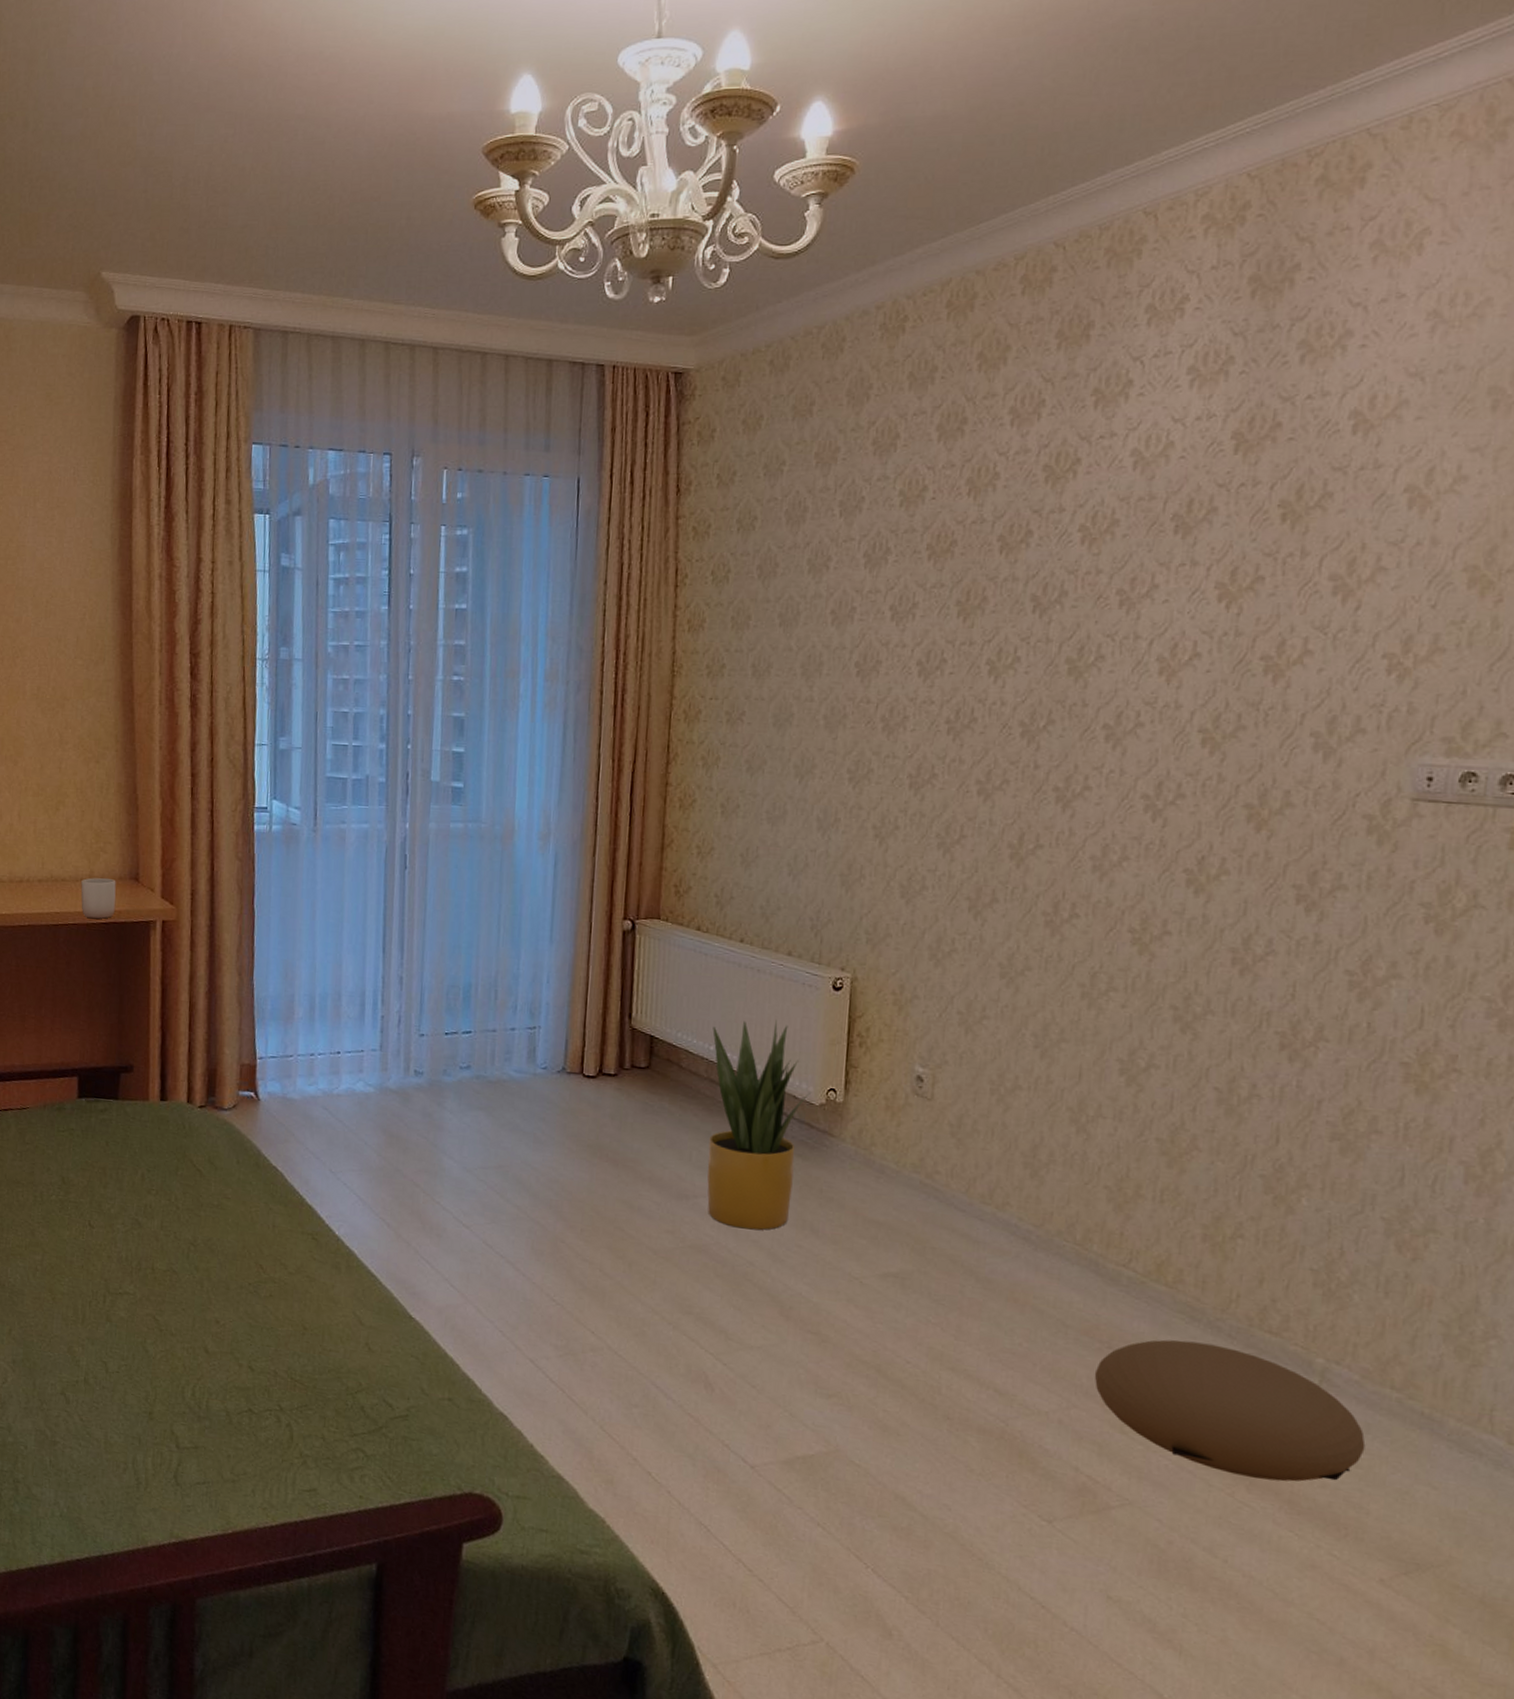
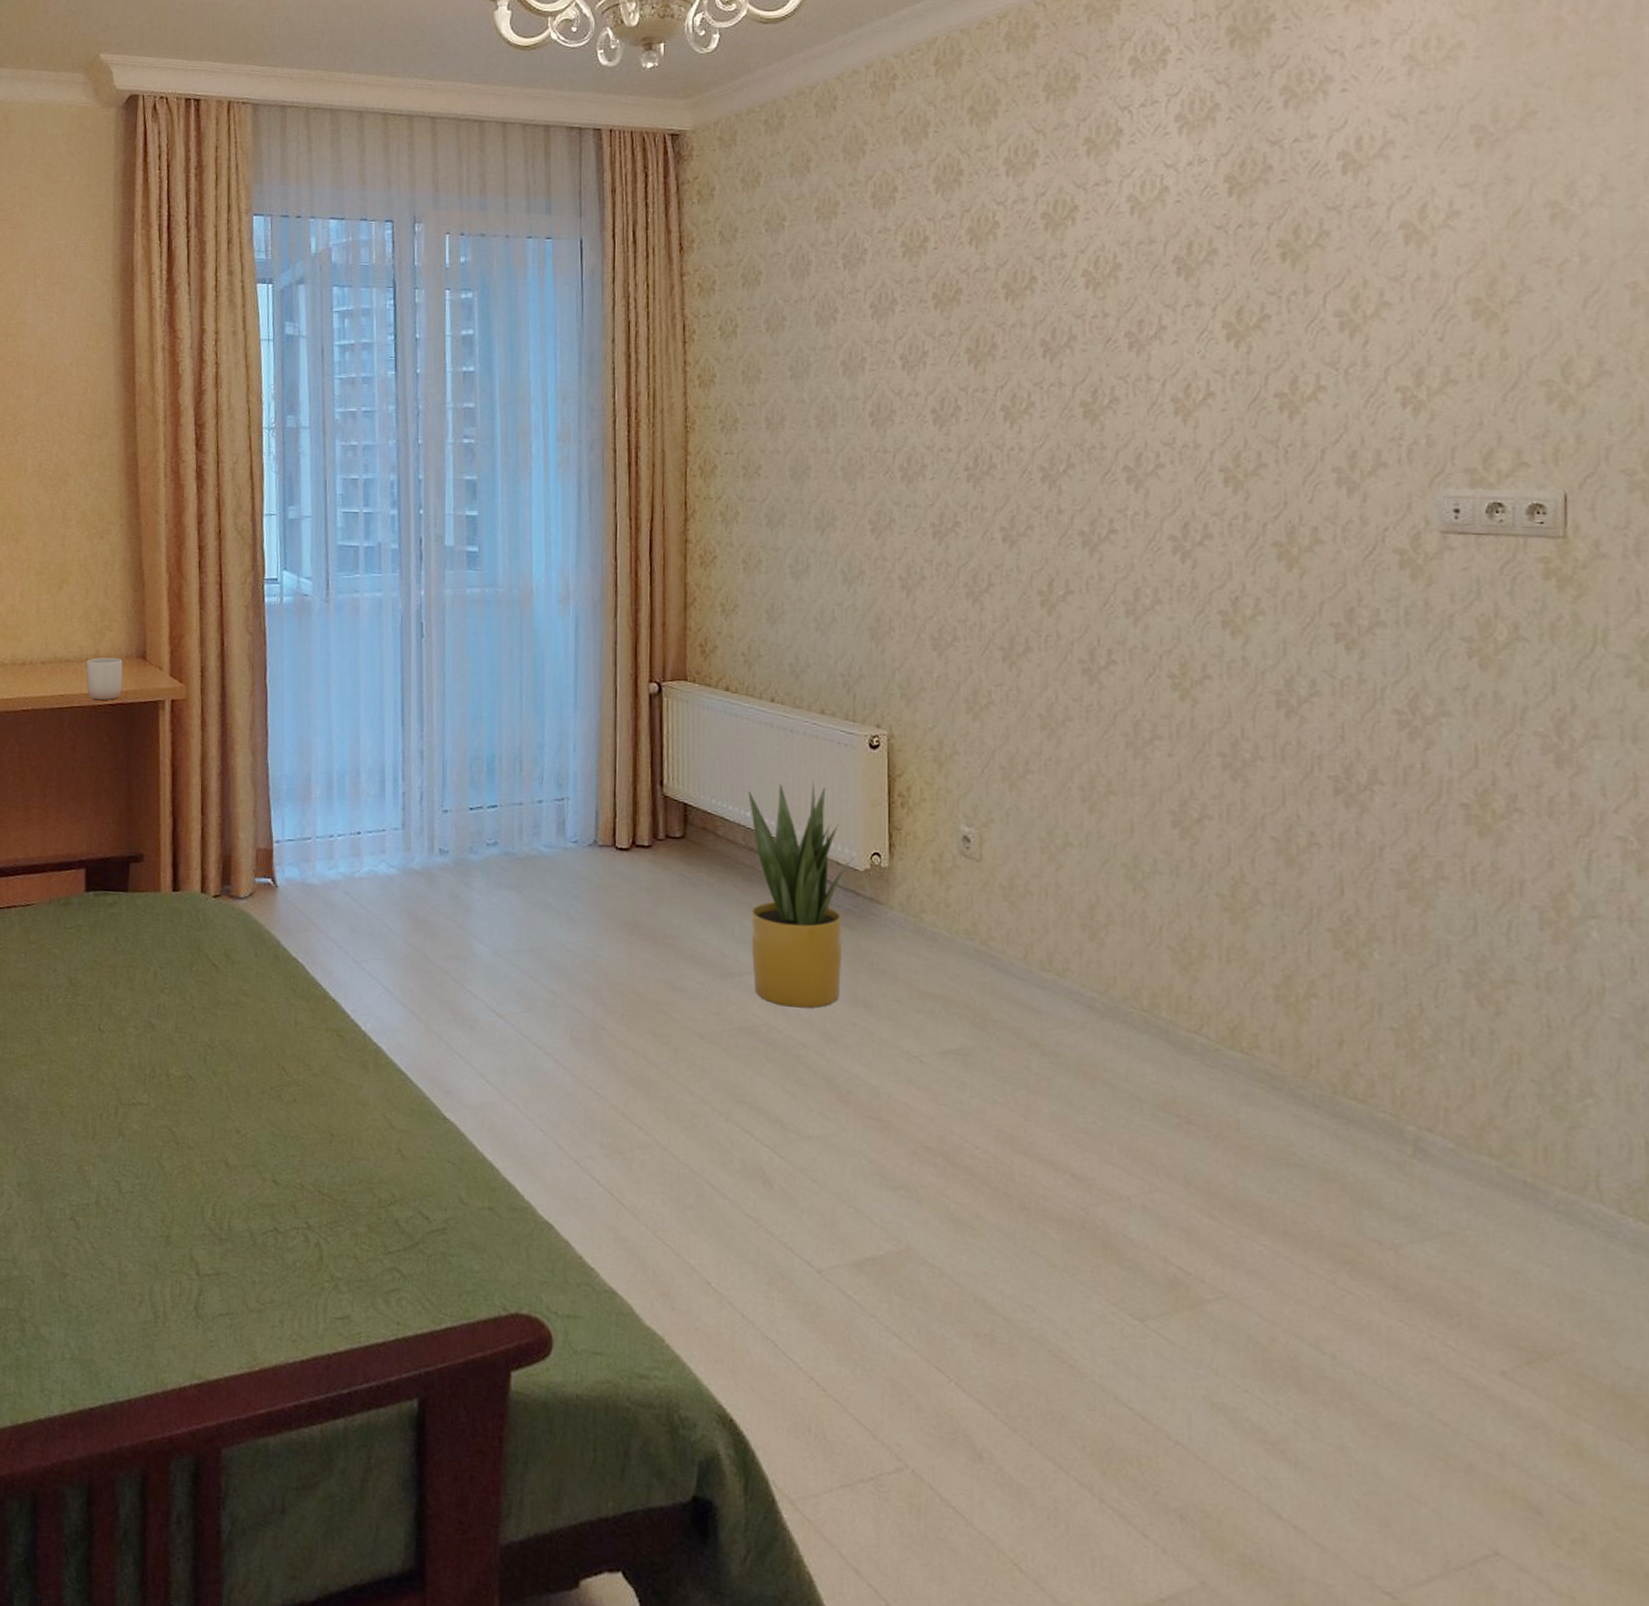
pouf: present [1094,1339,1366,1482] -> none [1175,1111,1469,1265]

